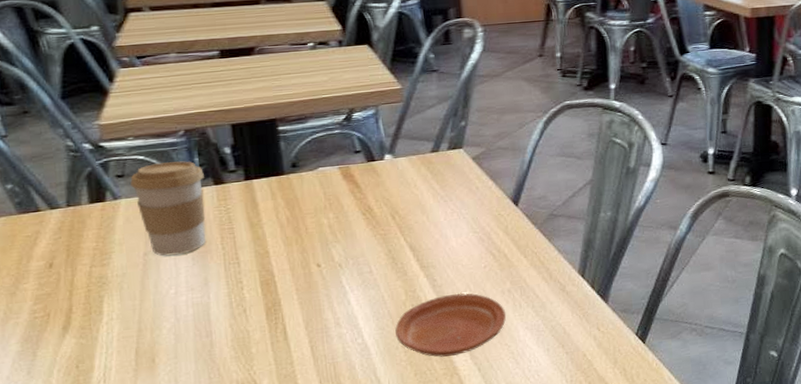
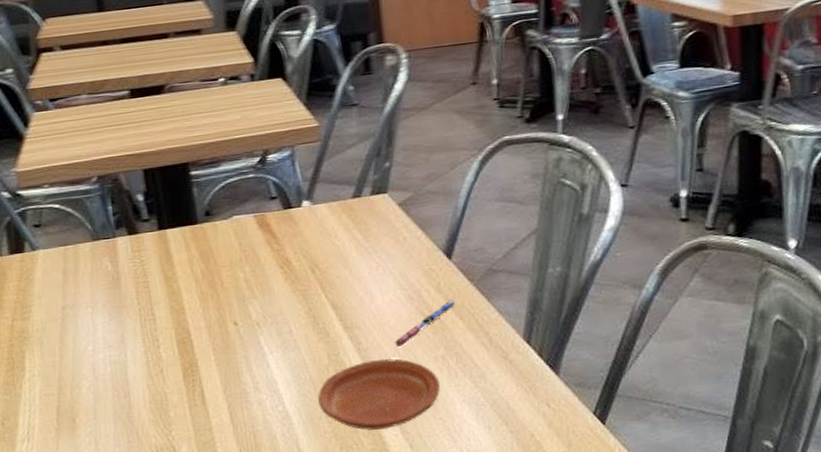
coffee cup: present [130,161,206,256] -> none [47,209,122,311]
pen: none [466,240,522,283] -> present [394,299,457,347]

